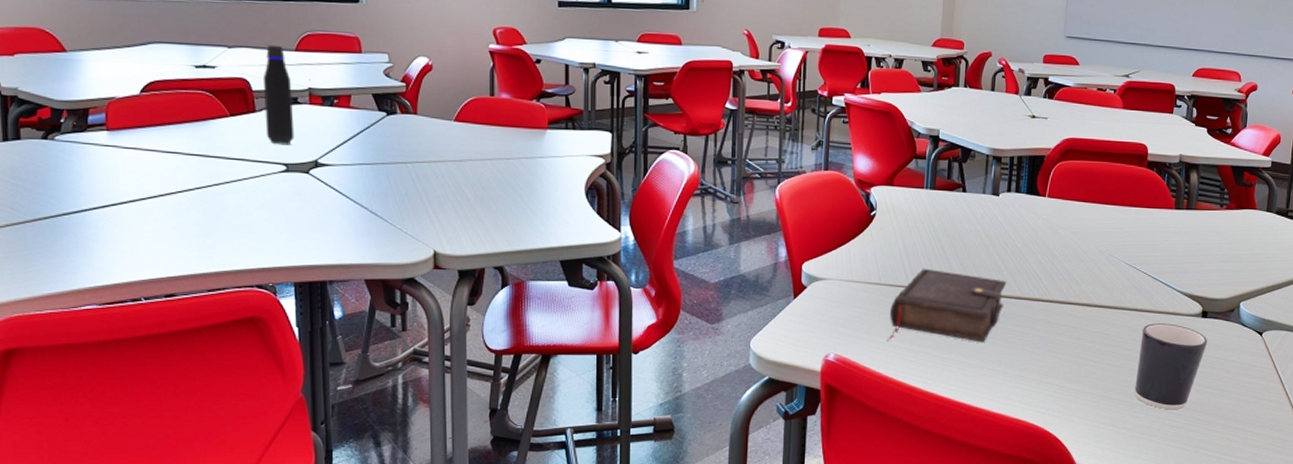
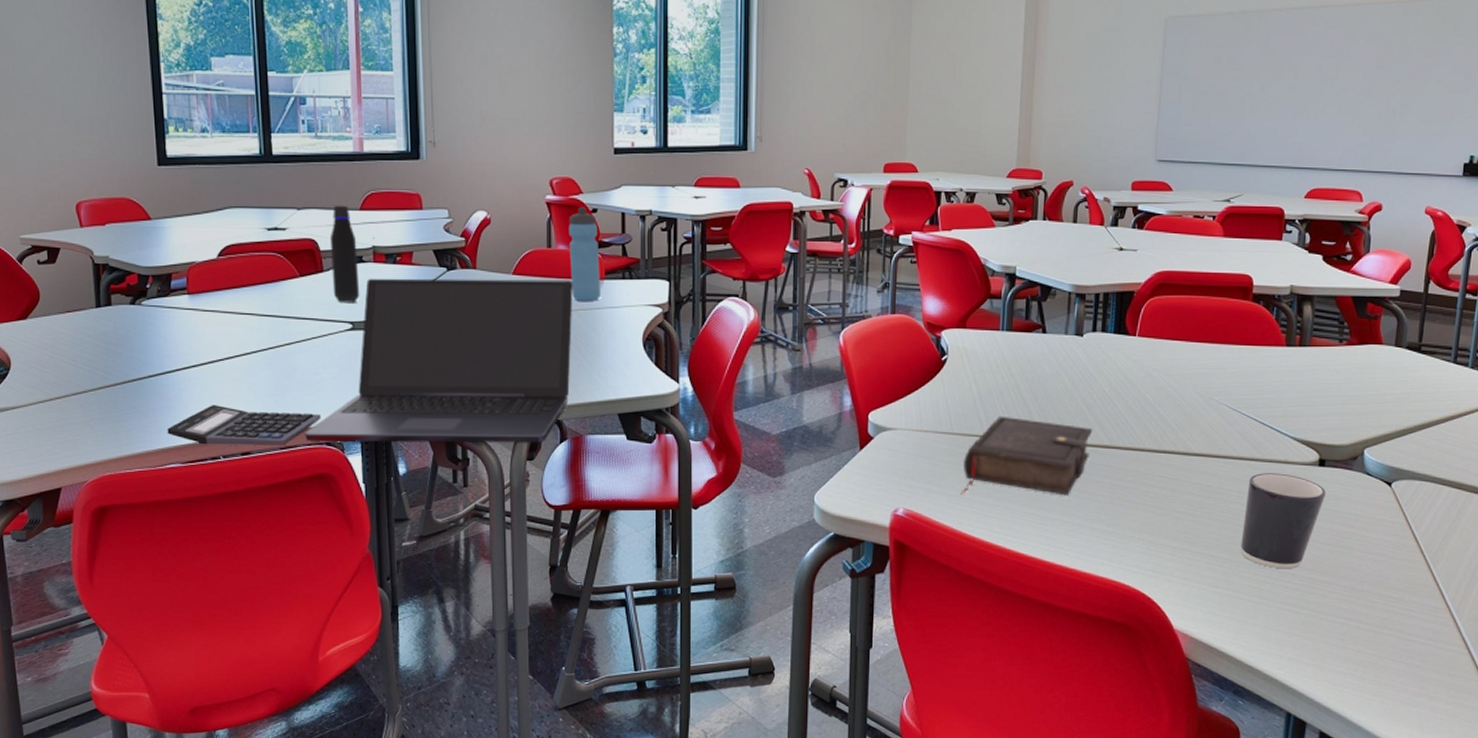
calculator: none [82,244,252,288] -> present [167,404,321,446]
laptop: none [234,120,516,289] -> present [305,278,573,443]
water bottle: none [512,57,543,150] -> present [568,206,600,301]

